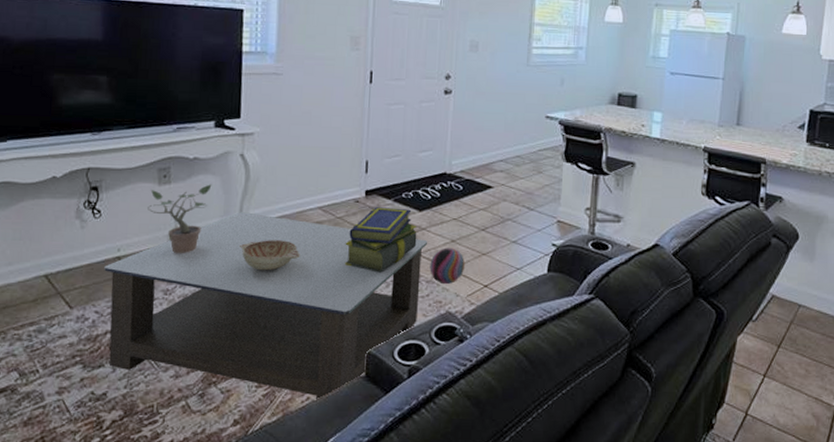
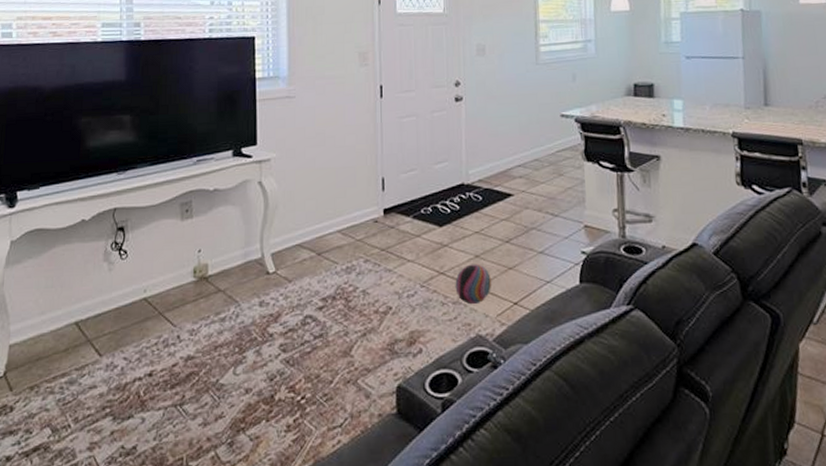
coffee table: present [104,212,428,399] -> none [131,241,452,442]
potted plant: present [148,184,212,254] -> none [171,215,232,291]
decorative bowl: present [240,240,300,271] -> none [262,268,322,303]
stack of books: present [345,207,417,273] -> none [366,225,440,297]

